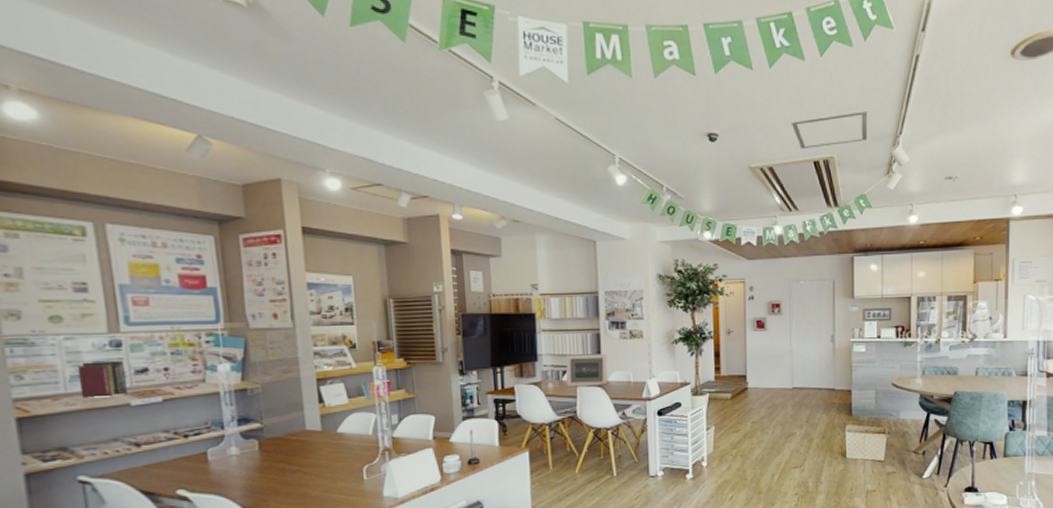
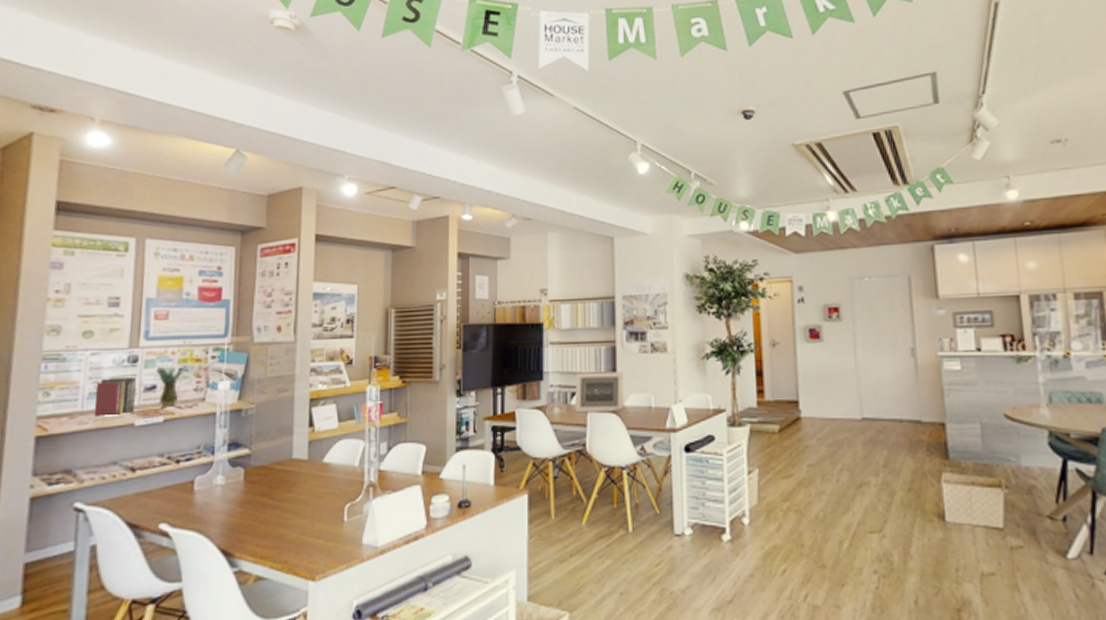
vase: none [144,350,177,389] -> present [156,366,184,409]

